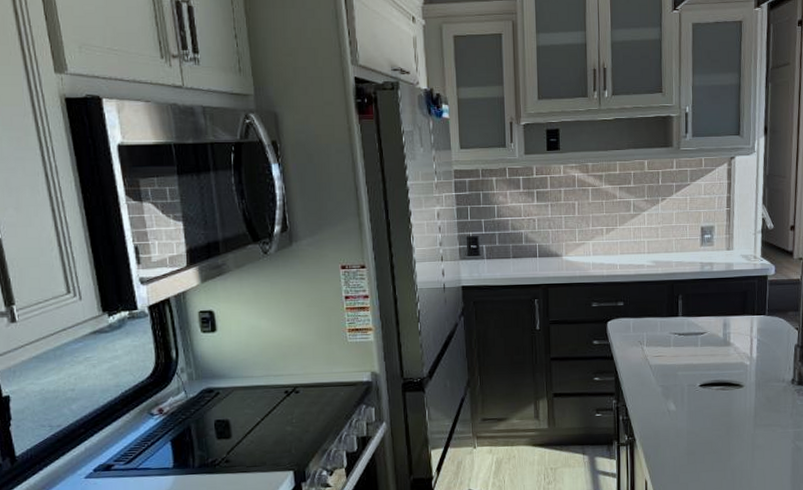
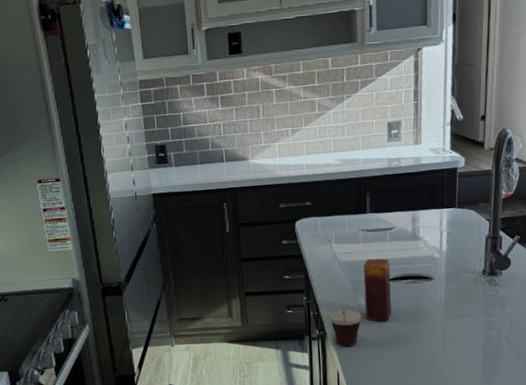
cup: none [639,415,671,454] -> present [330,309,361,347]
candle: none [674,363,702,429] -> present [363,258,392,322]

